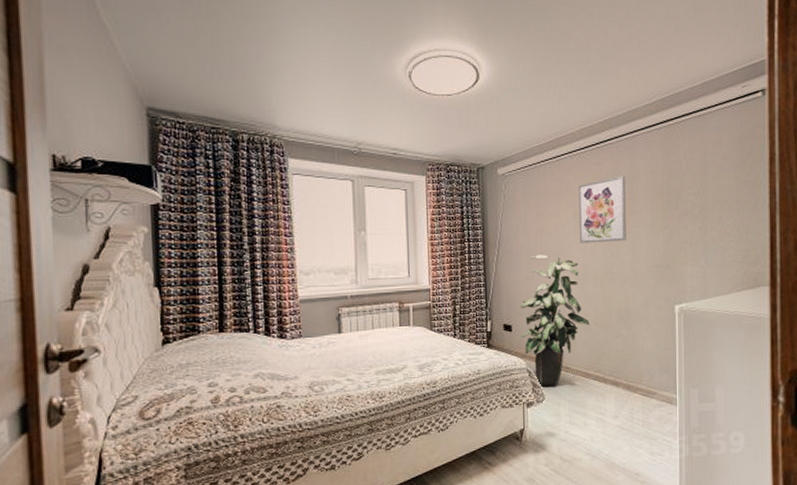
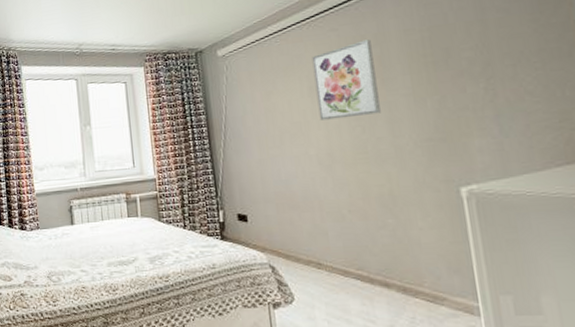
indoor plant: present [520,254,590,386] -> none [255,136,343,285]

